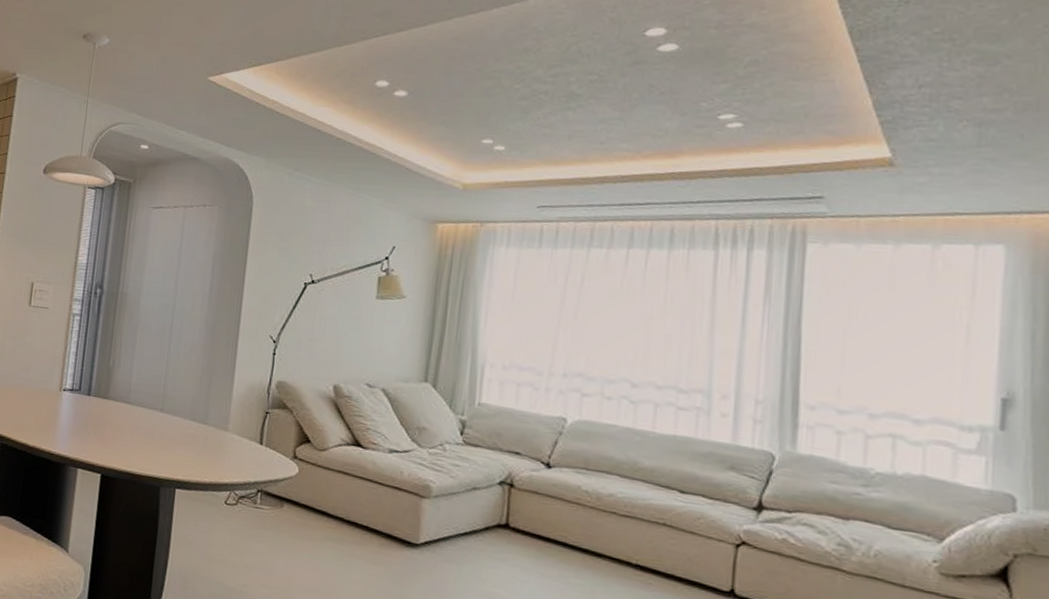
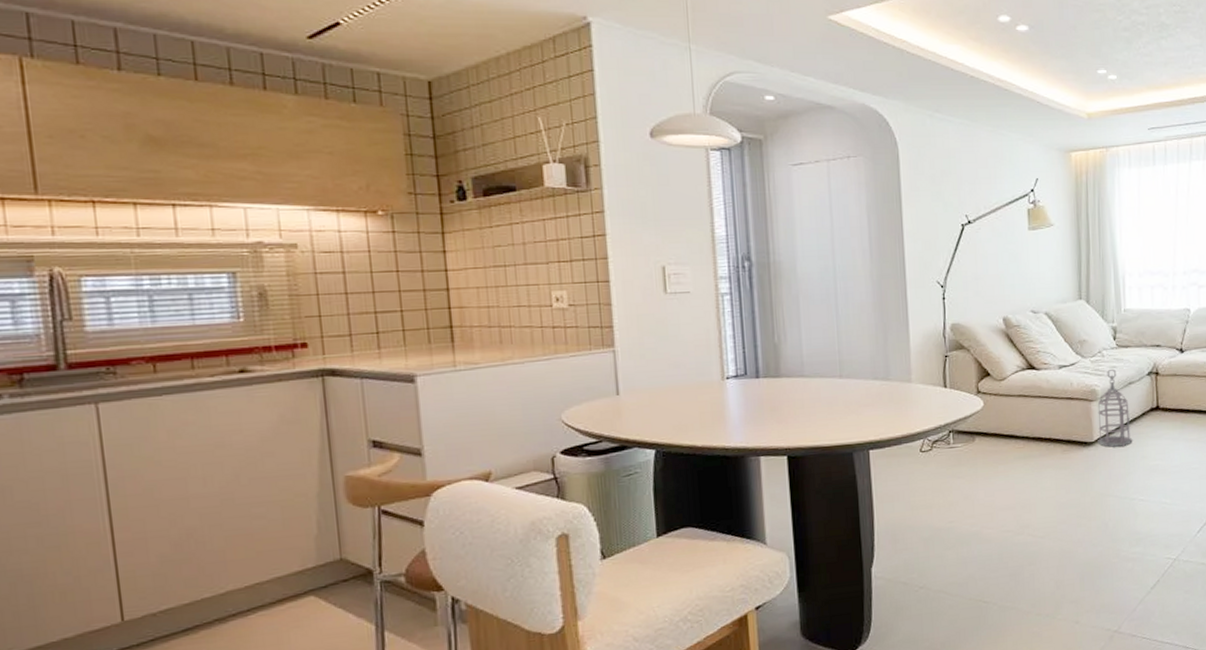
lantern: none [424,466,470,561] -> present [1098,368,1133,448]

